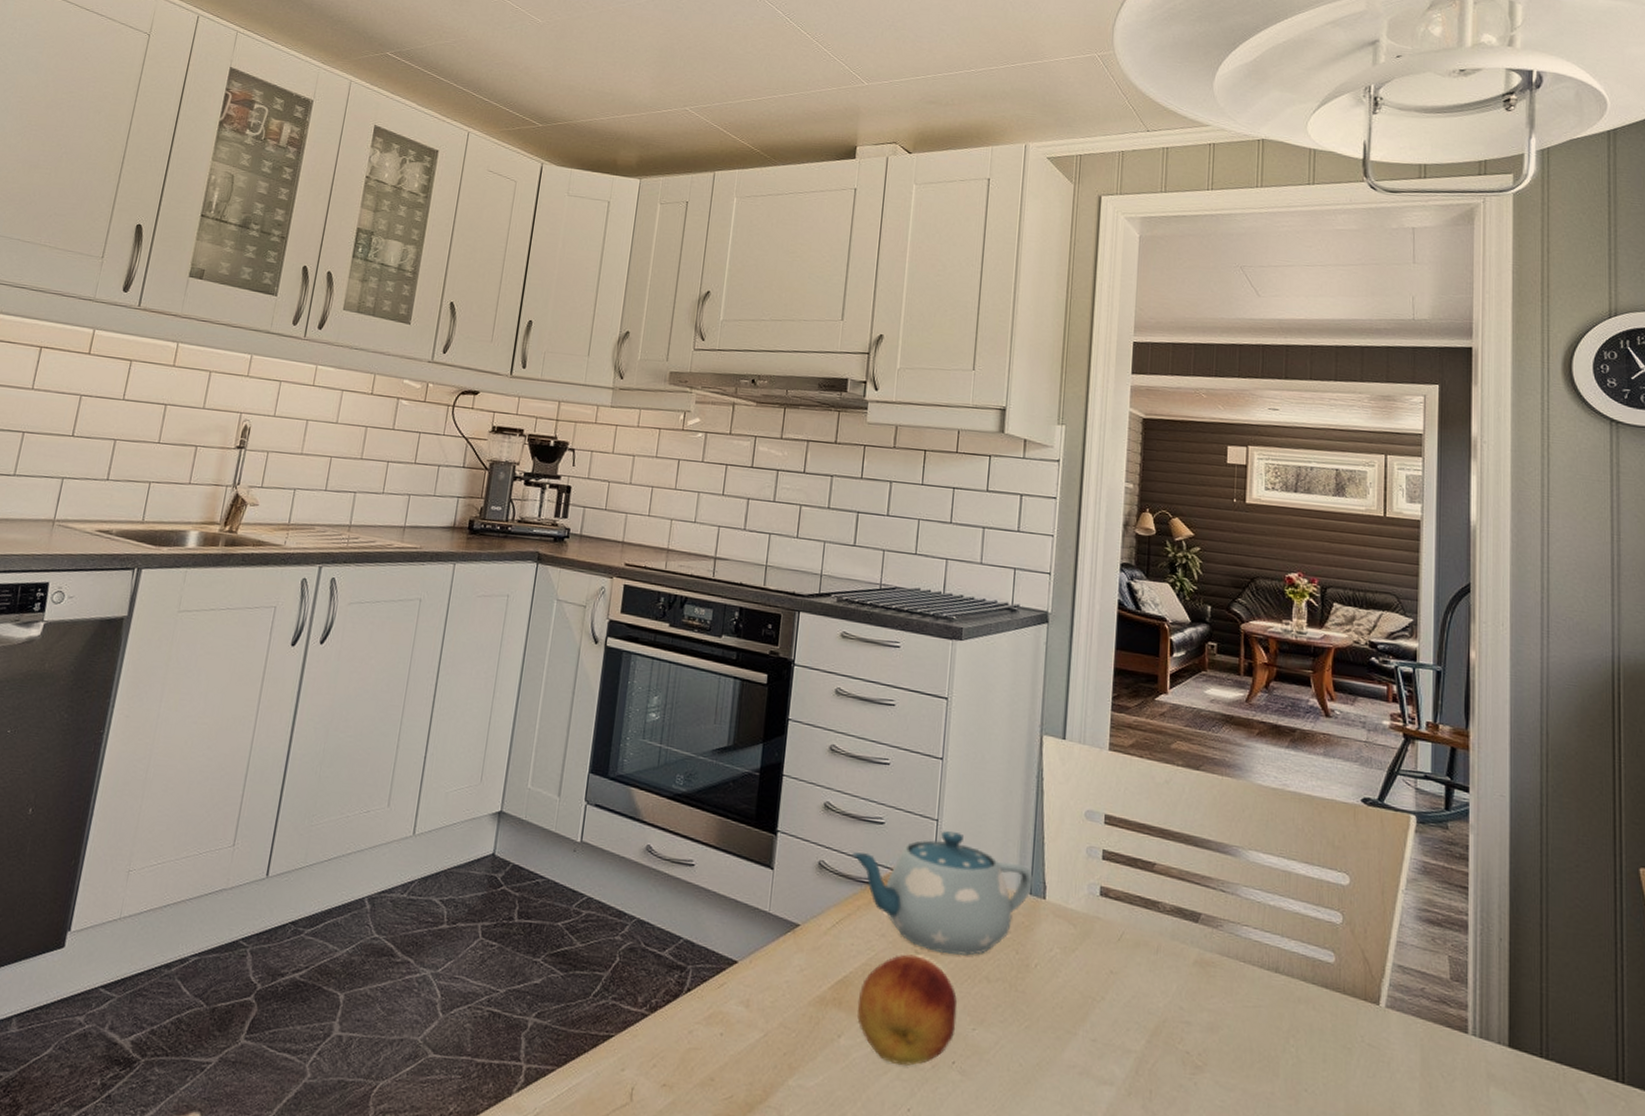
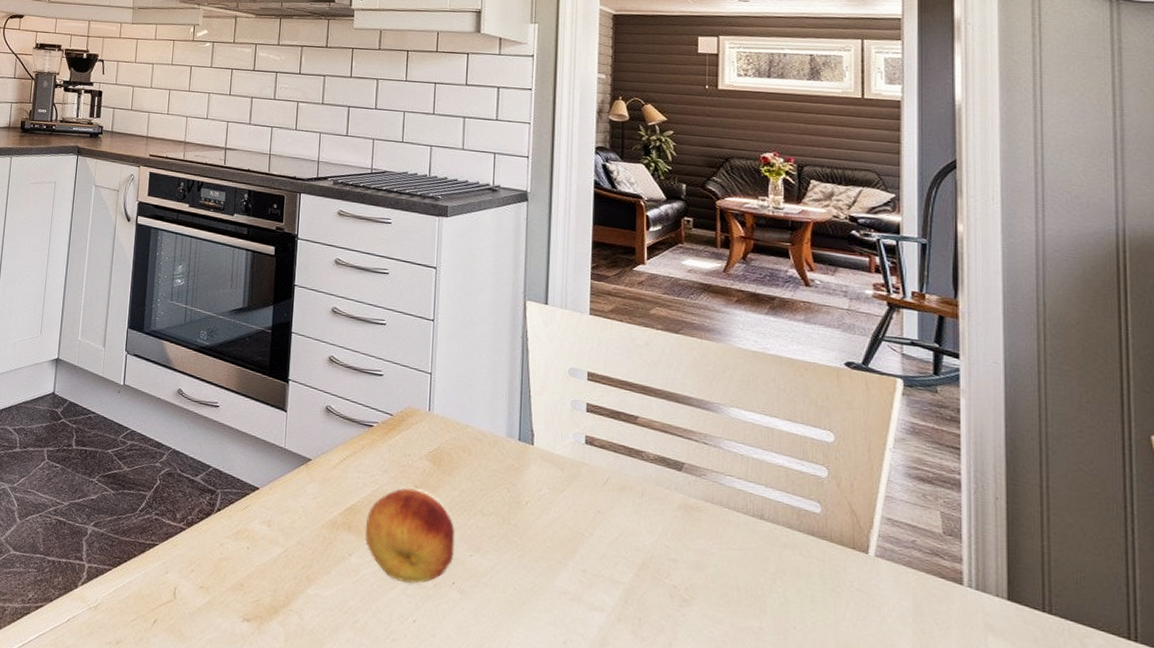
teapot: present [852,831,1034,956] -> none [355,383,522,492]

